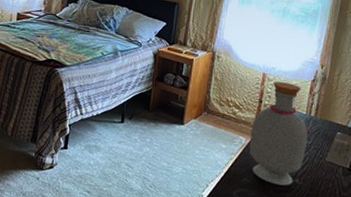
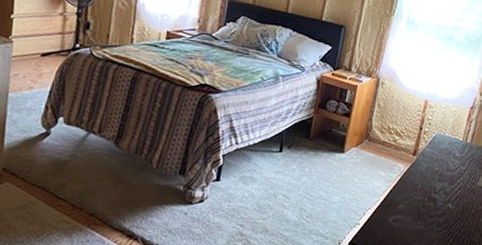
bottle: present [249,81,311,186] -> none [407,108,466,211]

